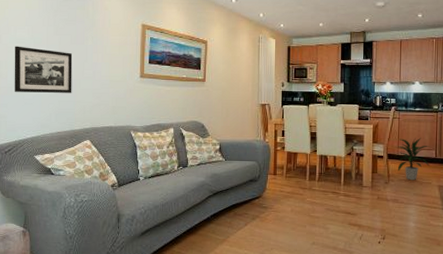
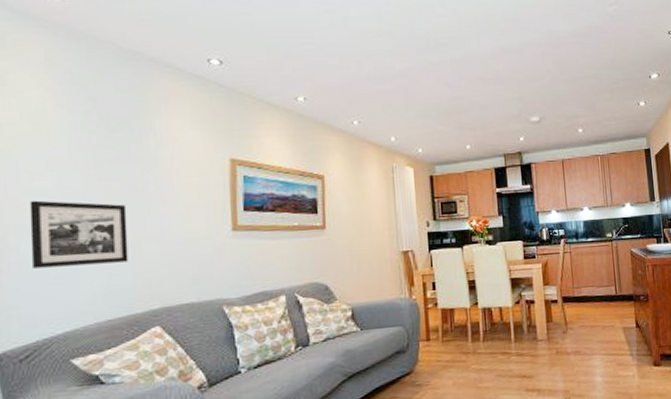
indoor plant: present [397,137,430,181] -> none [571,272,611,326]

